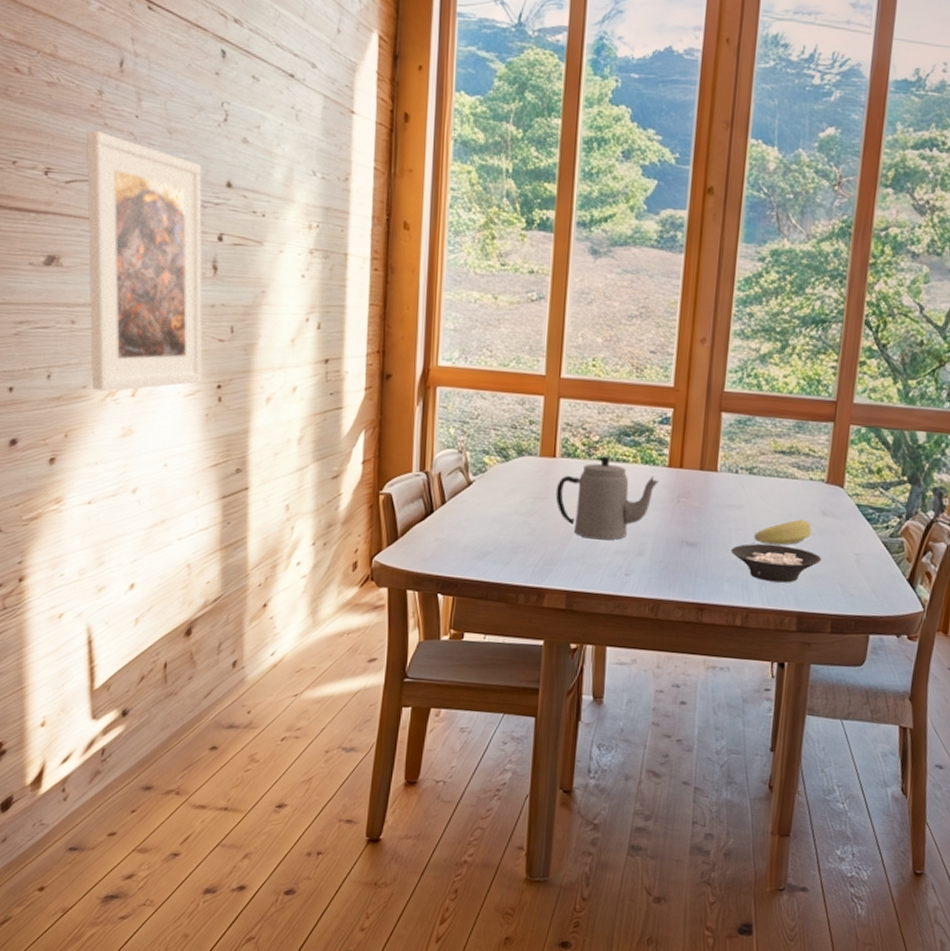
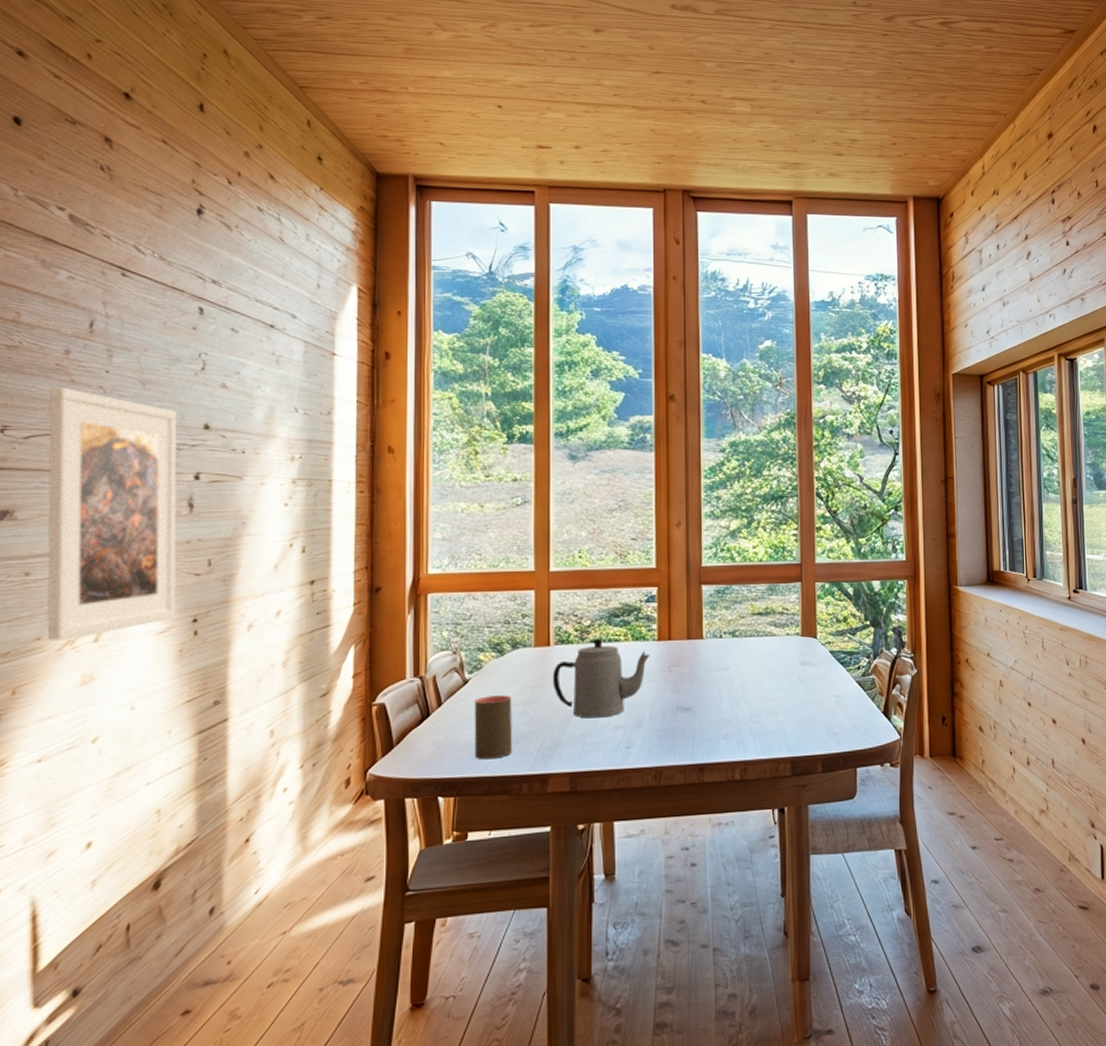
cup: none [475,500,514,565] -> present [474,695,512,760]
cereal bowl: present [730,543,822,583] -> none [723,697,806,734]
banana: present [753,519,812,545] -> none [743,671,794,699]

